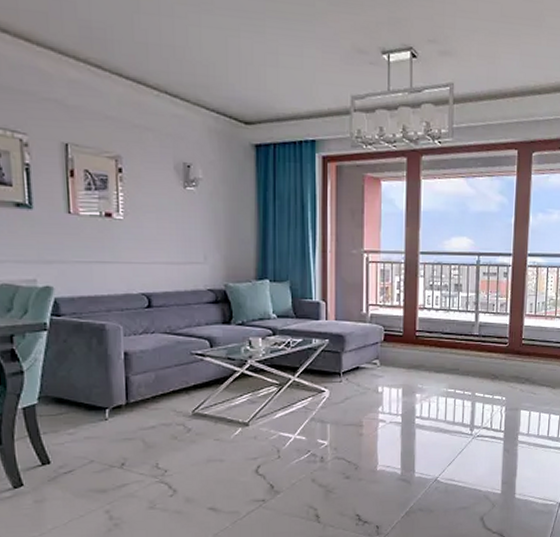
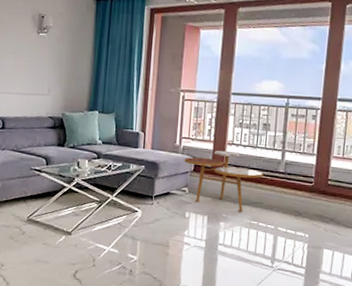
side table: none [373,317,458,381] -> present [184,151,264,212]

